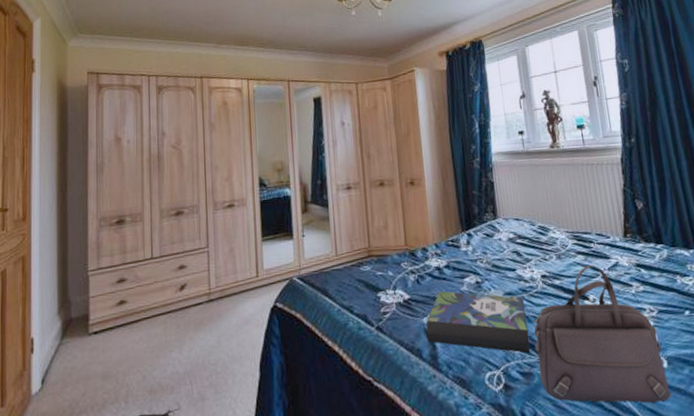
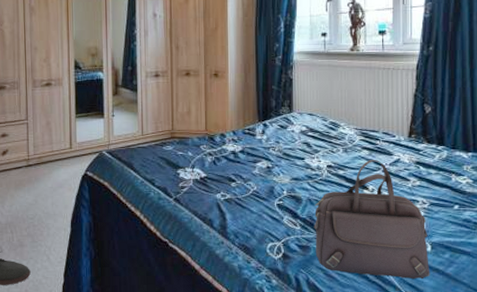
book: present [426,291,530,353] -> none [218,172,310,230]

